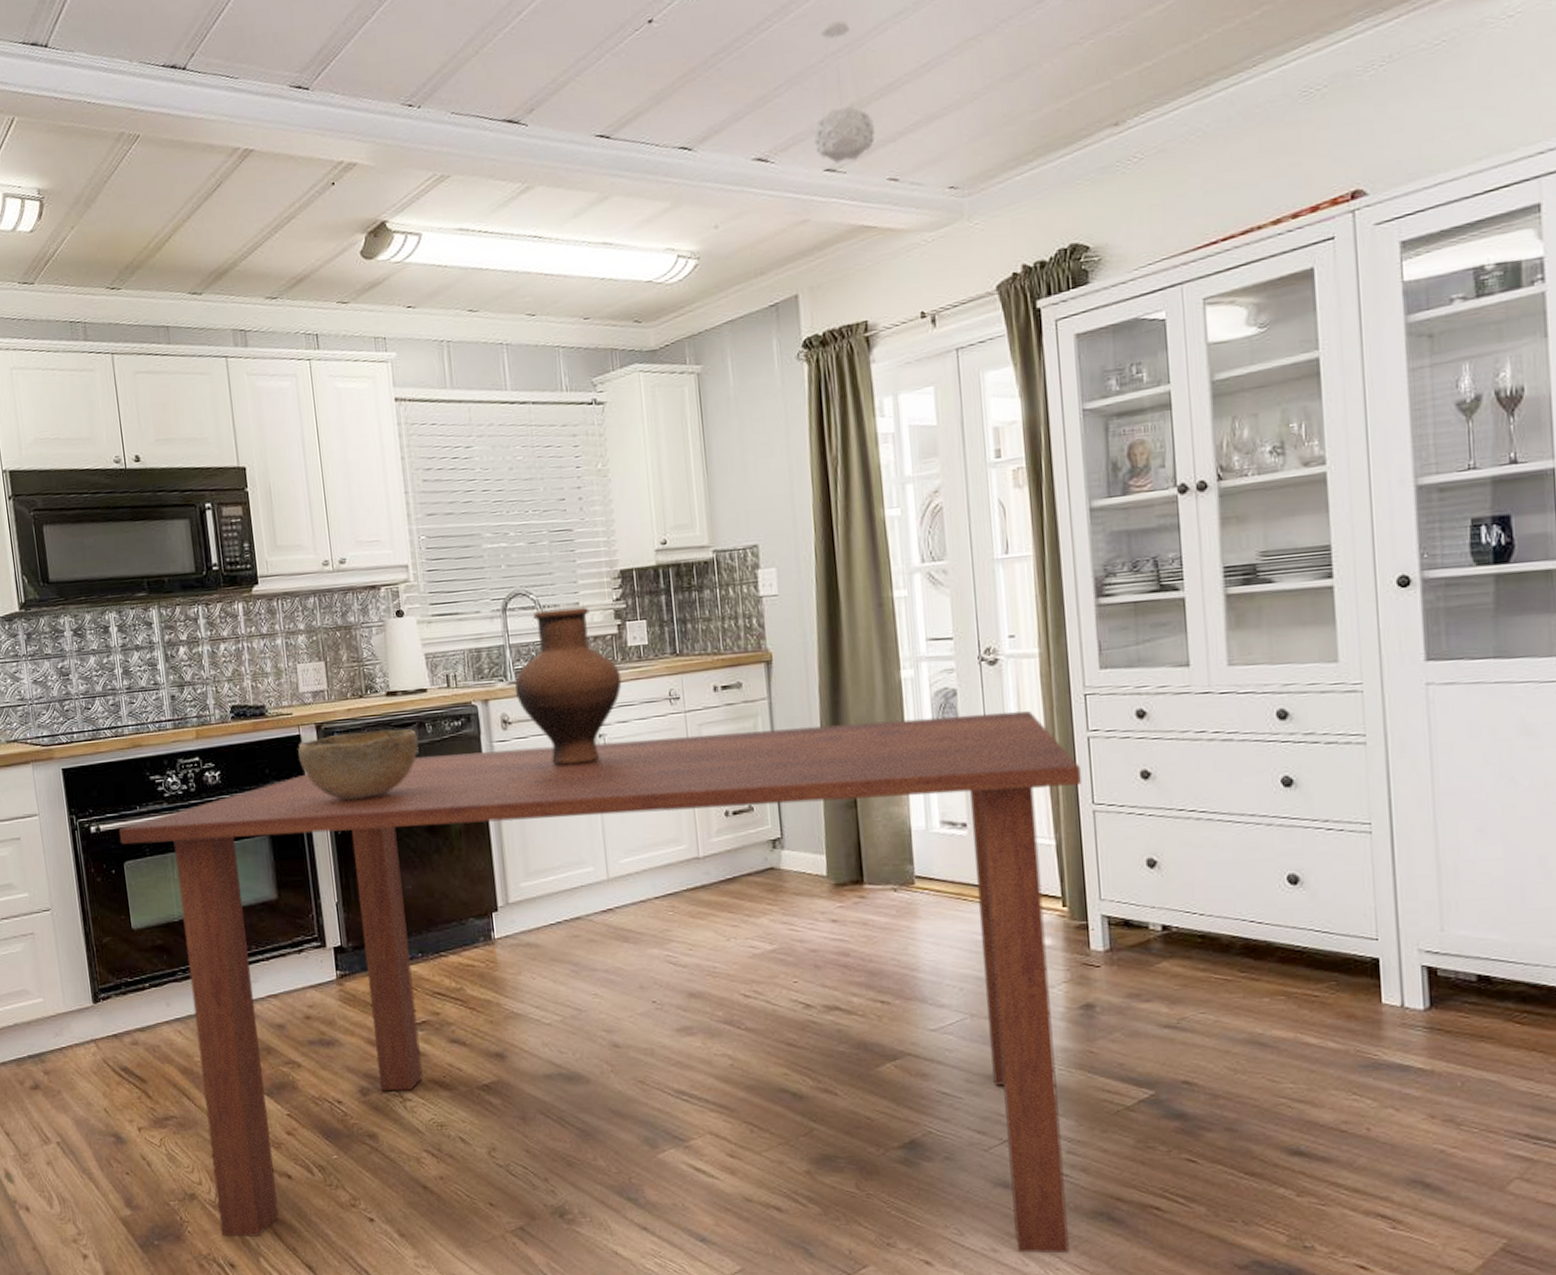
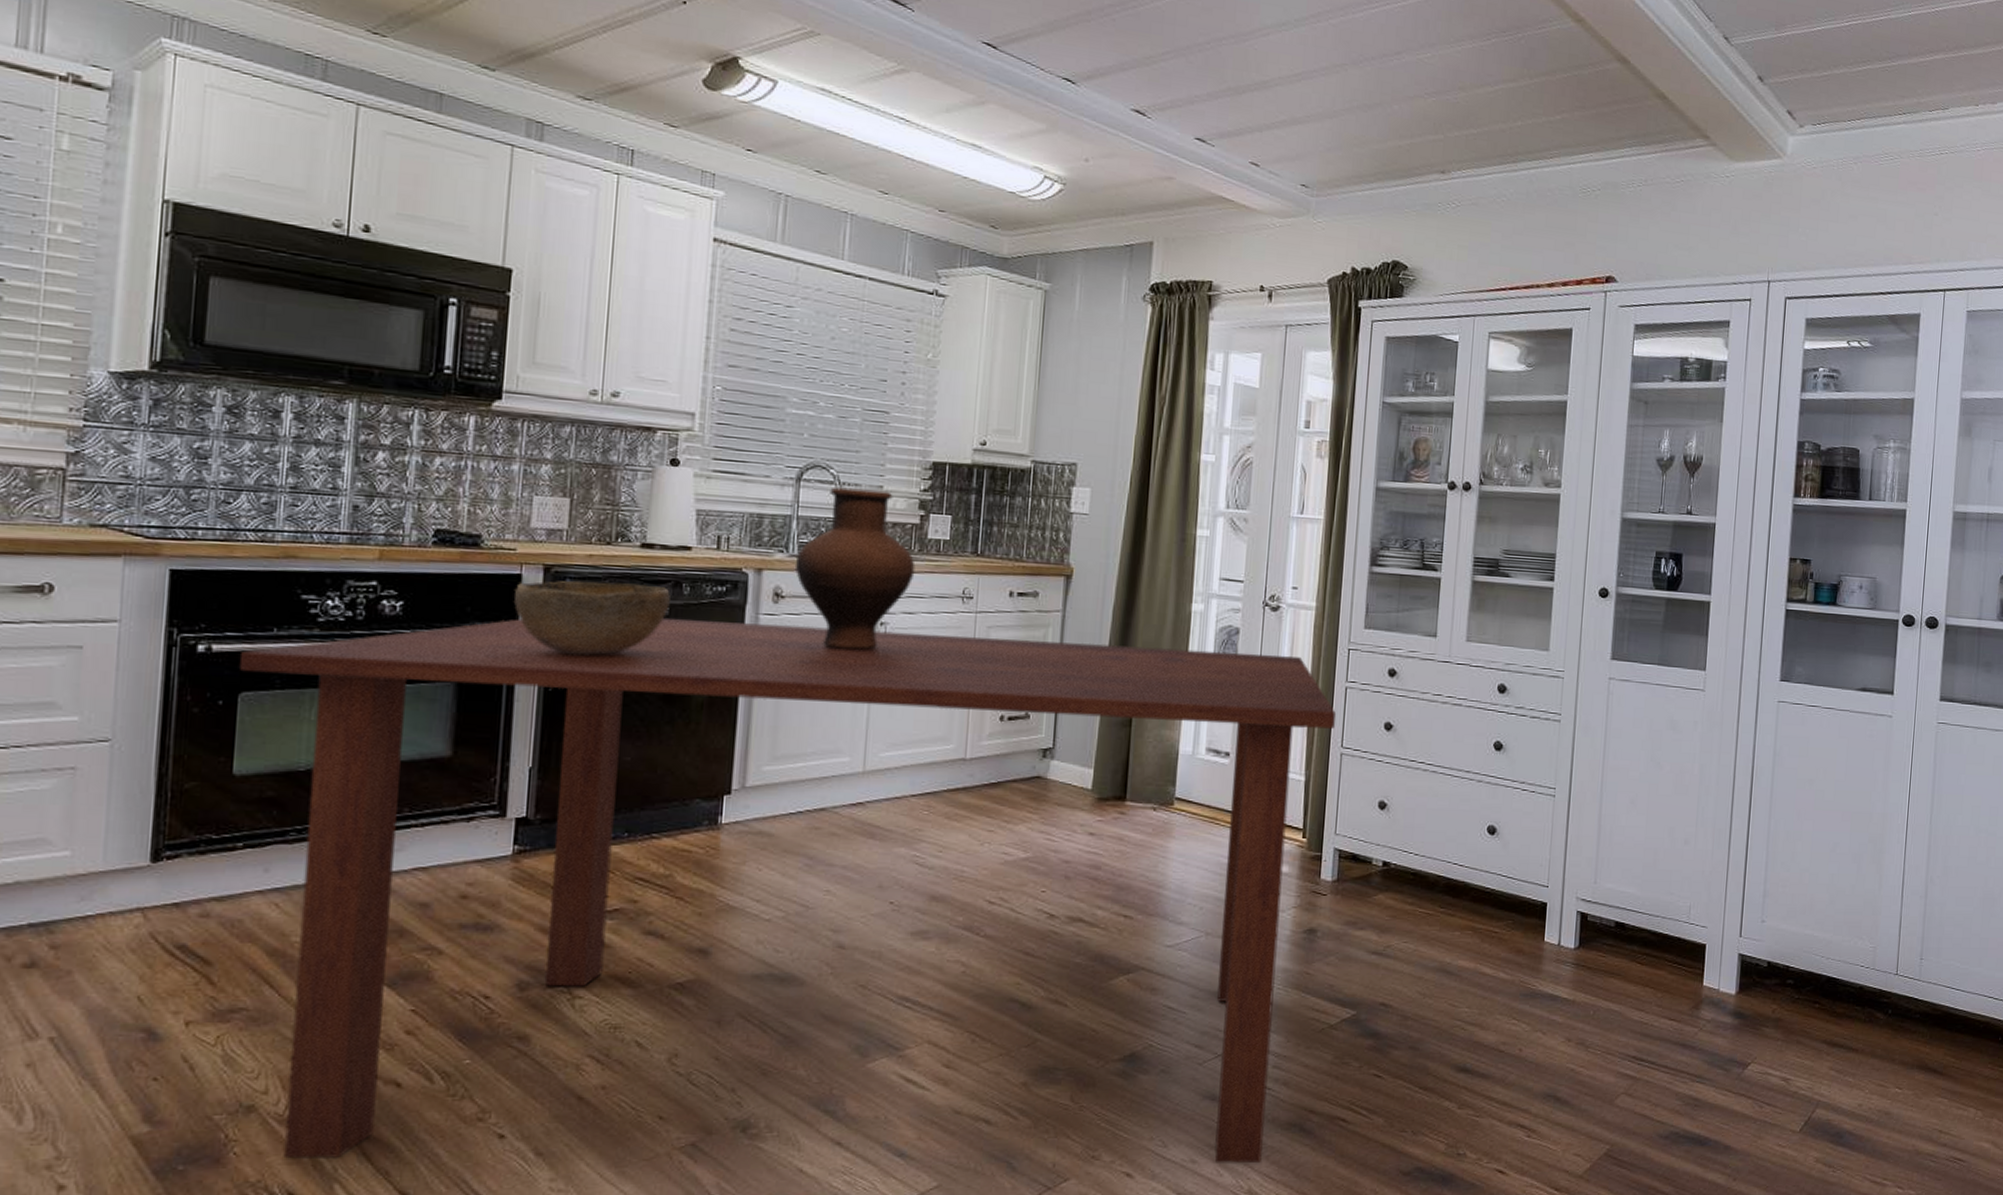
pendant light: present [813,20,875,163] -> none [1190,12,1245,138]

